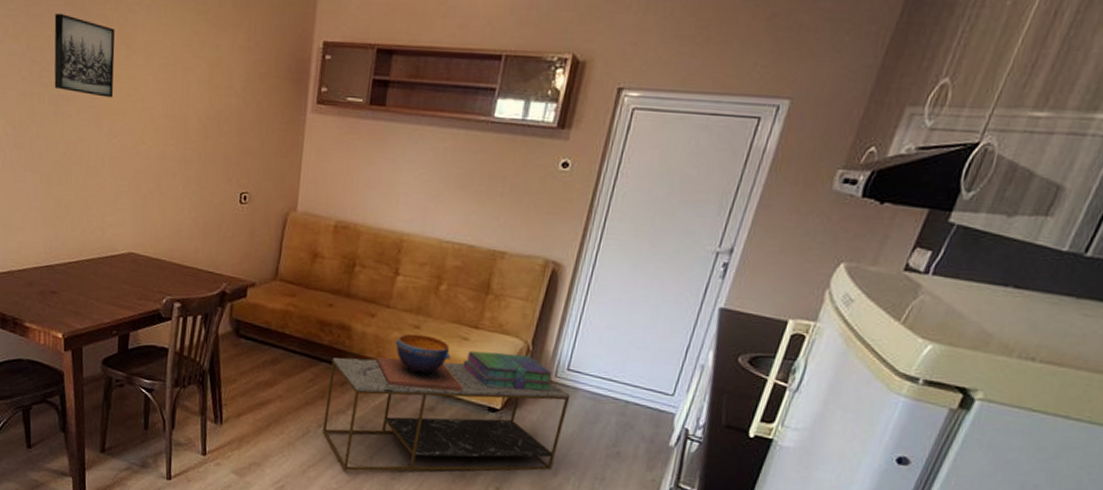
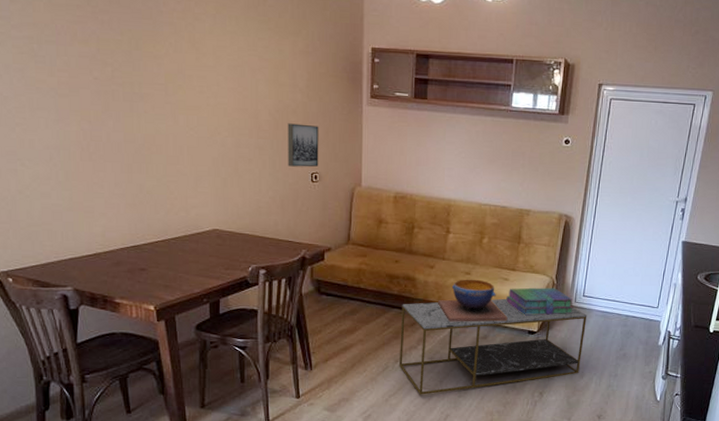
wall art: present [54,13,115,98] -> none [123,20,187,95]
wall art: none [214,132,254,186] -> present [288,123,319,167]

